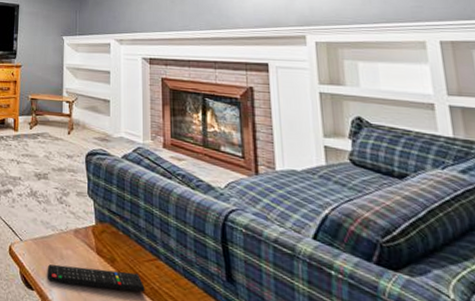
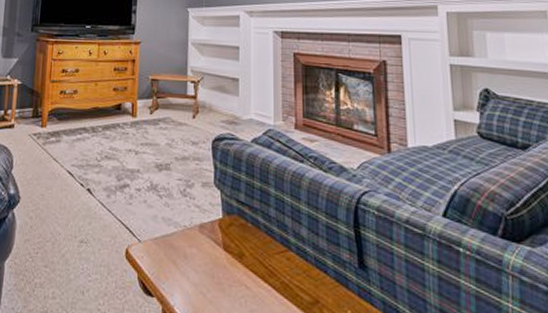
remote control: present [47,264,145,292] -> none [168,265,275,288]

